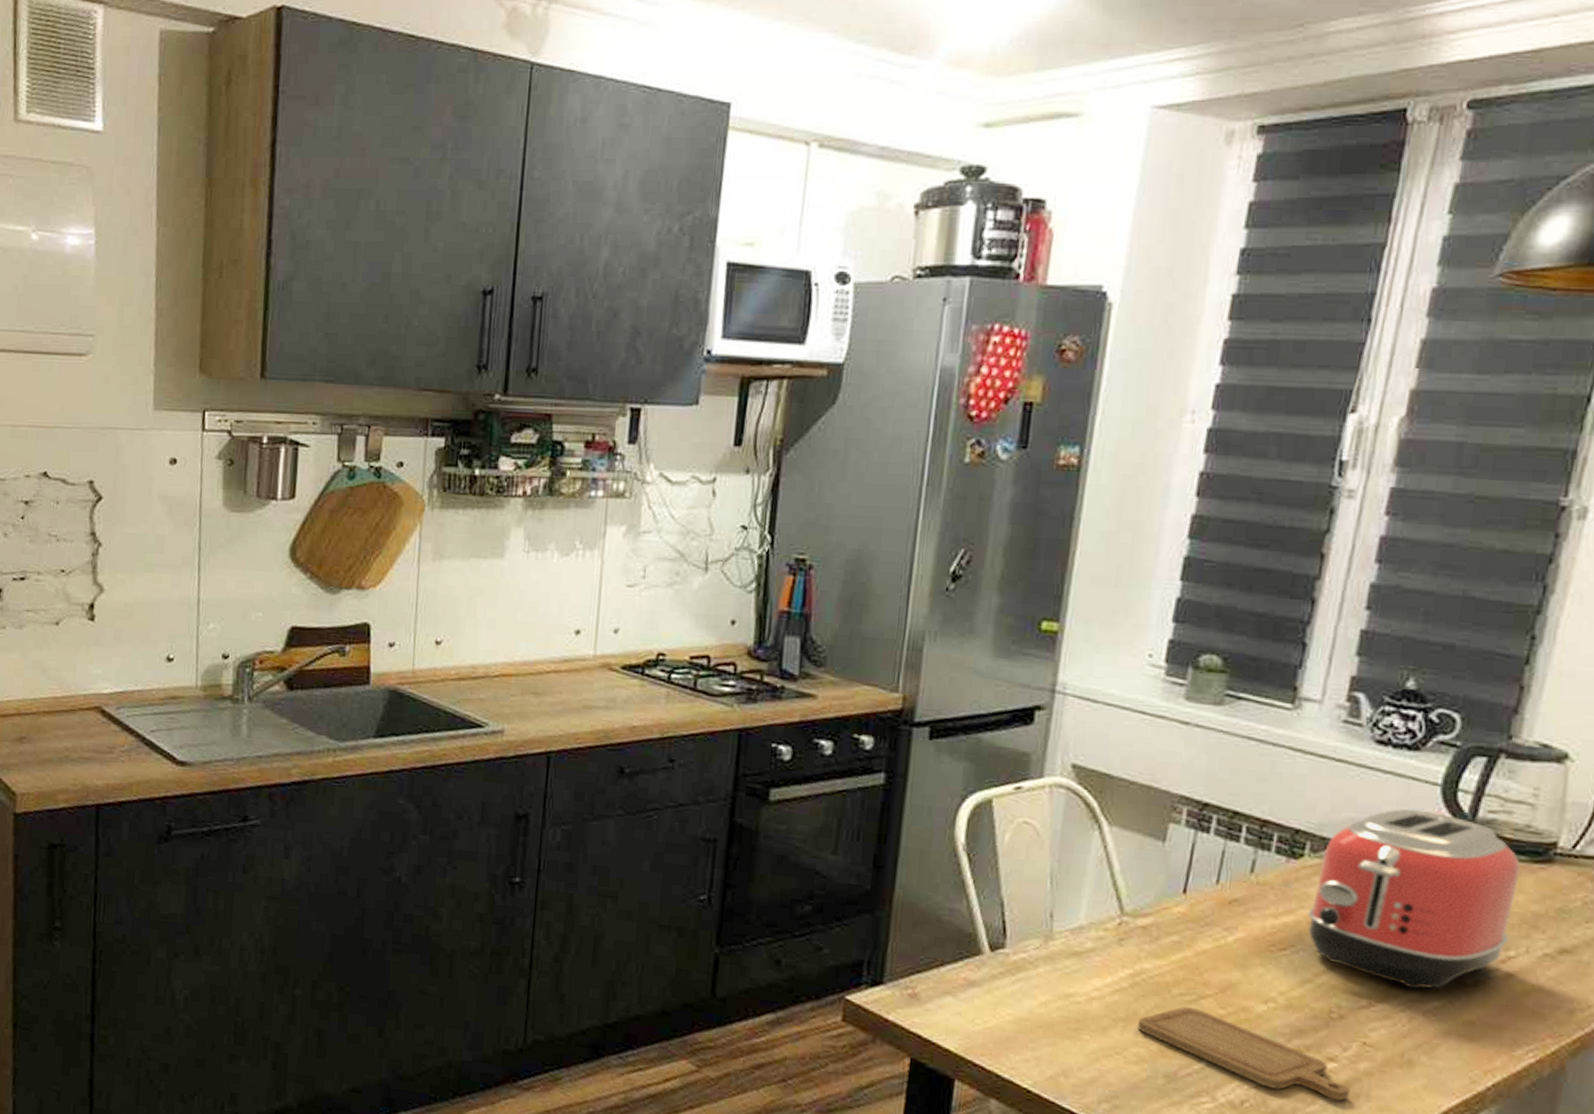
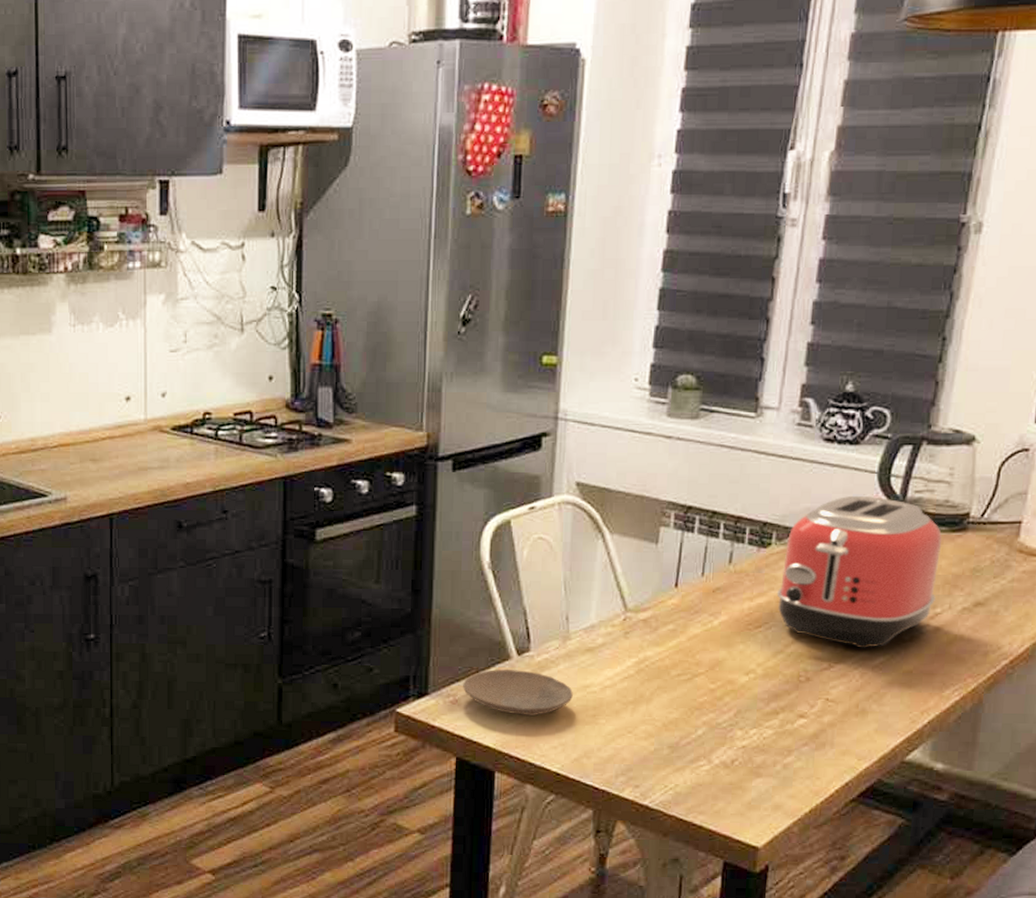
plate: none [924,964,1053,1022] -> present [463,669,573,717]
chopping board: present [1138,1006,1351,1101] -> none [645,685,818,750]

